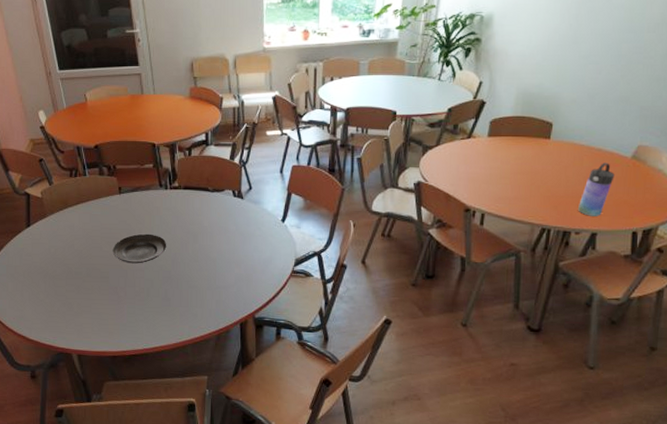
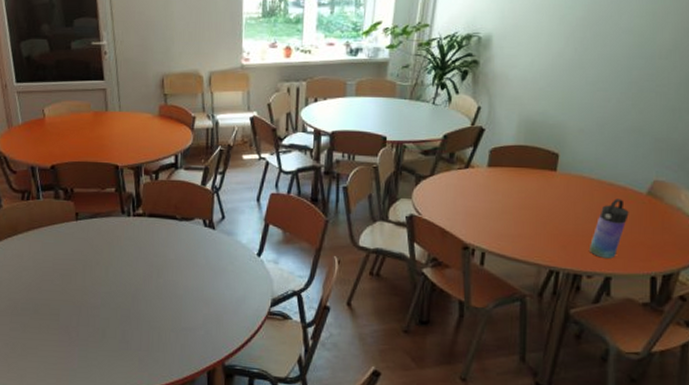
tart tin: present [112,233,167,264] -> none [65,265,127,300]

